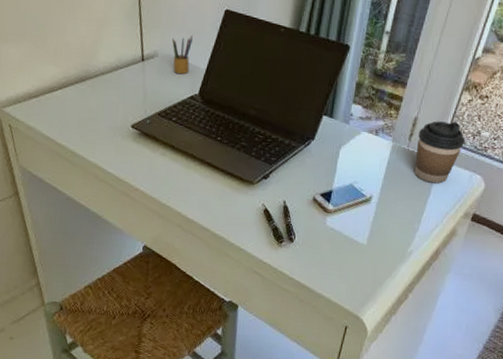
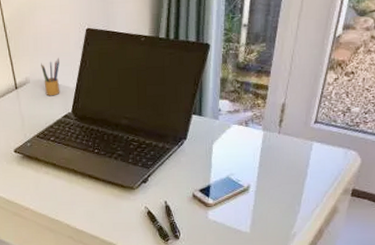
coffee cup: present [414,121,465,184] -> none [288,102,335,165]

